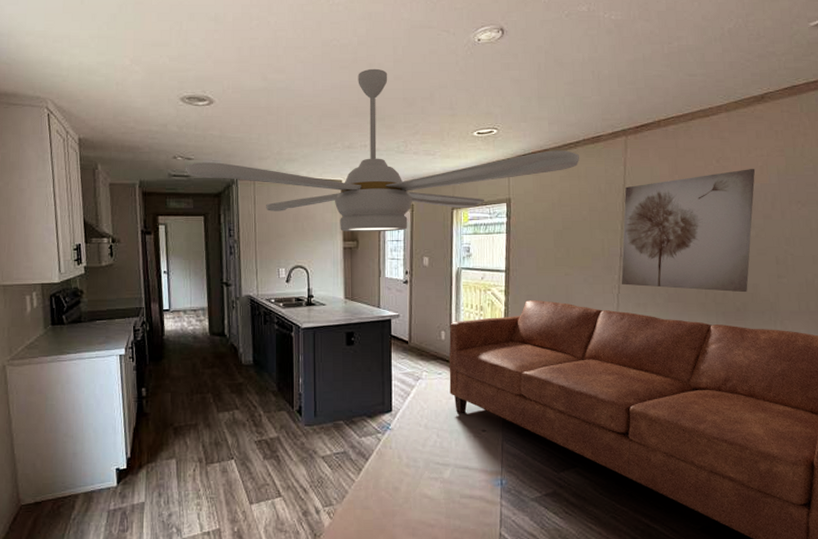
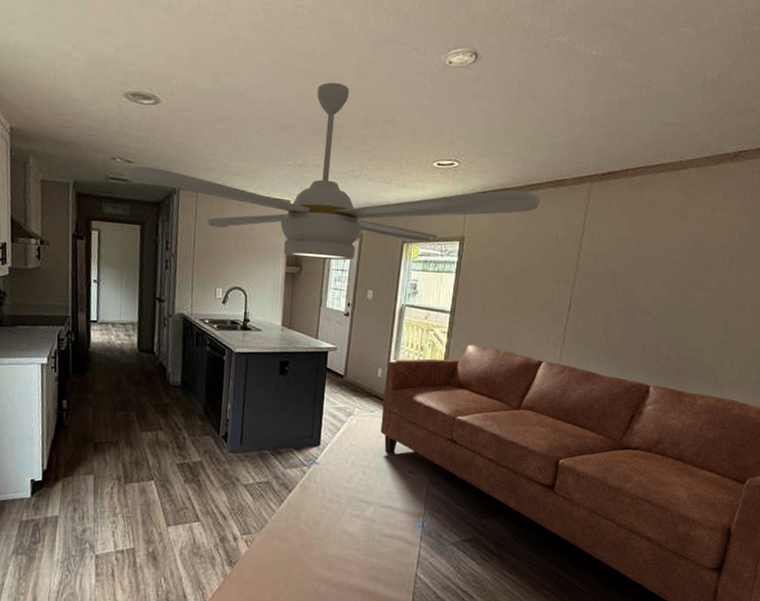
wall art: present [621,169,756,293] -> none [567,229,717,356]

